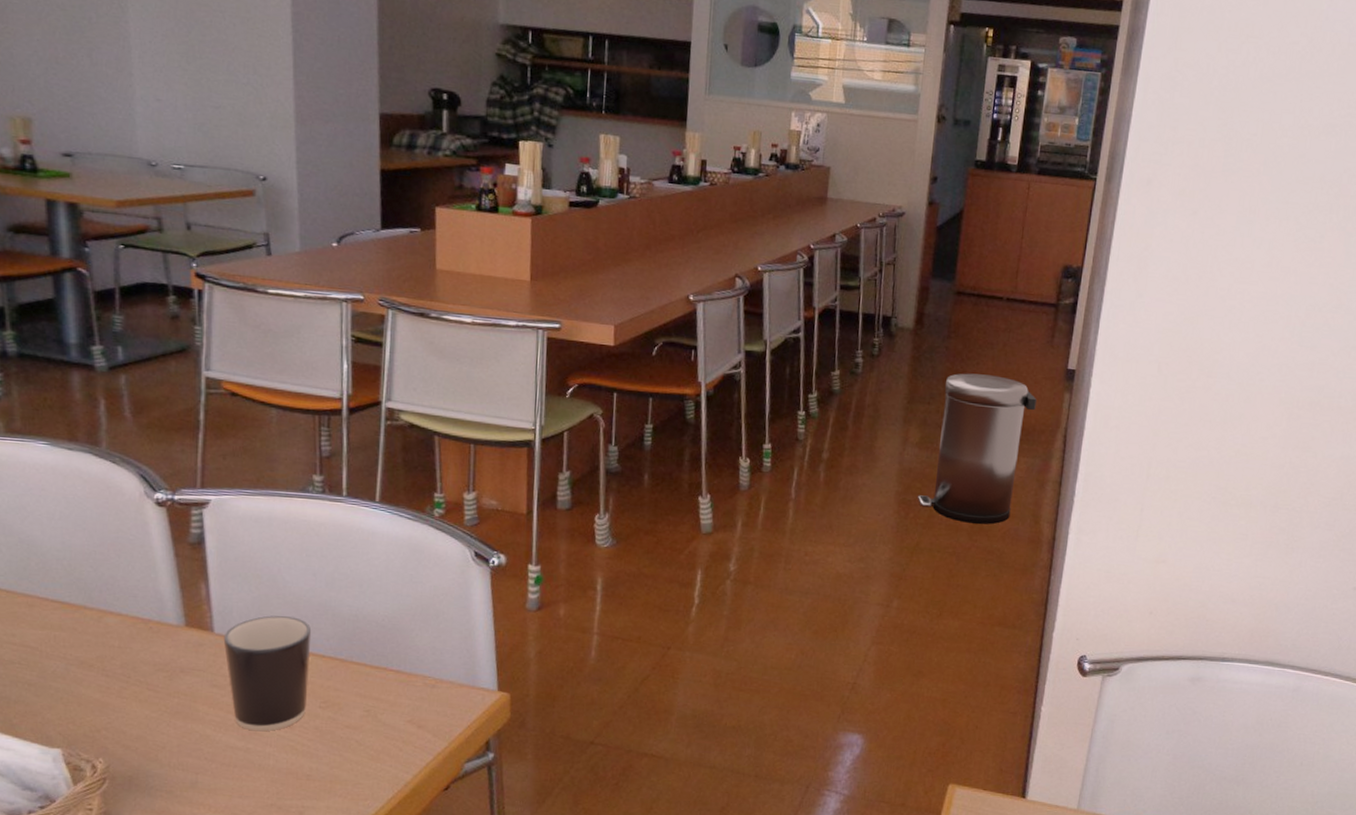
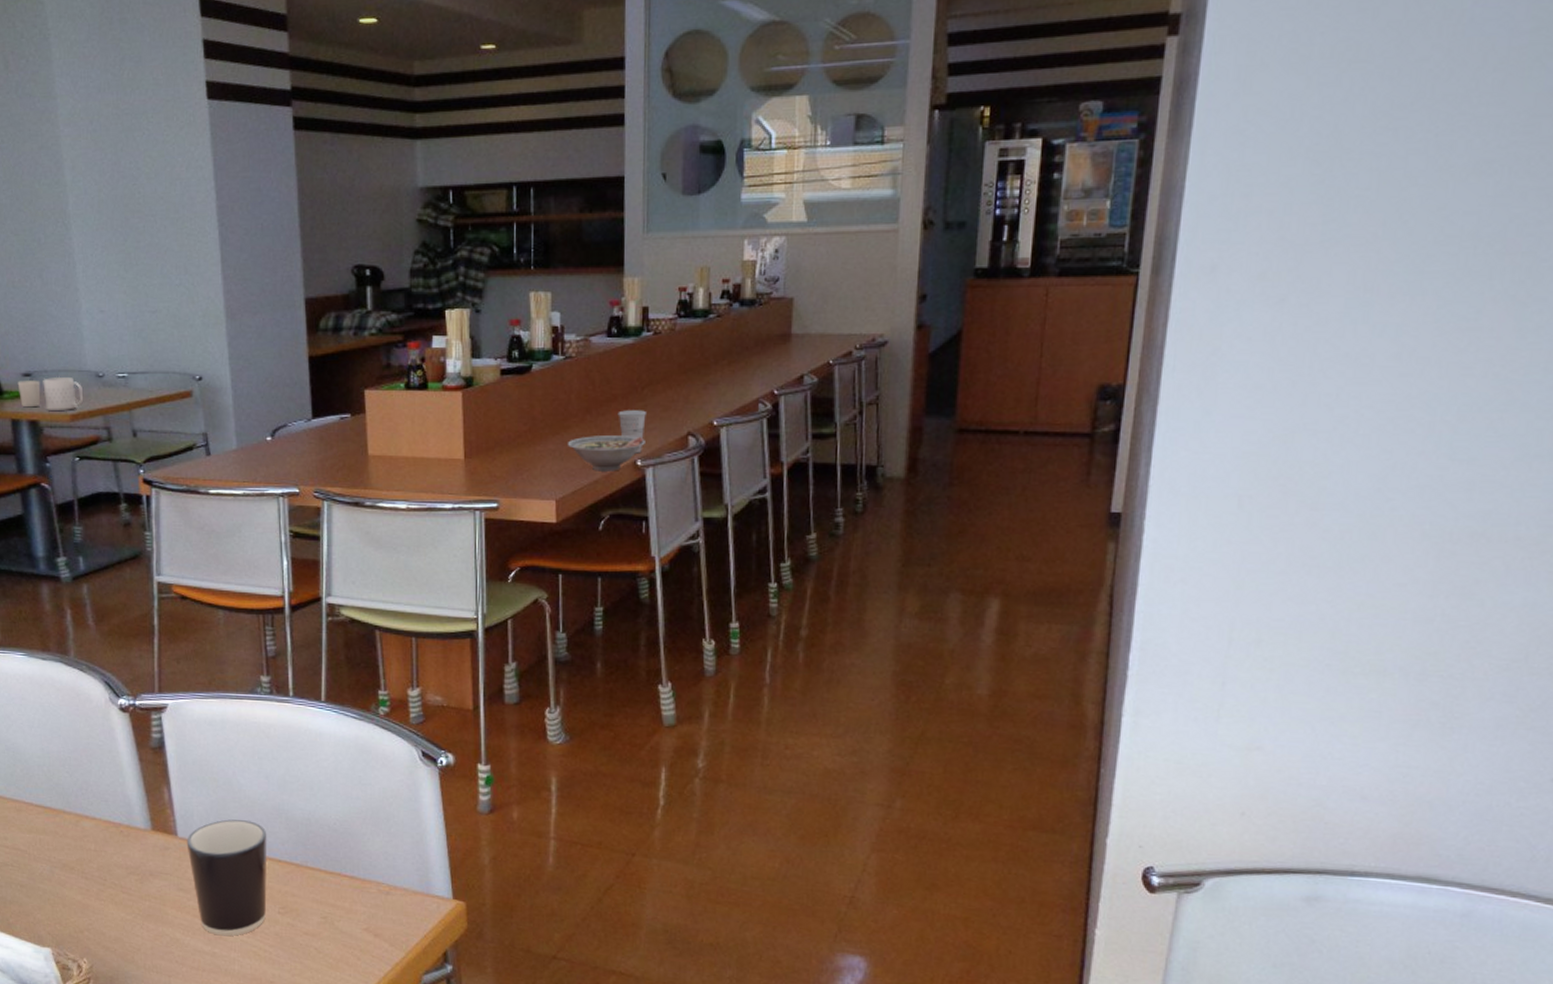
cup: none [55,160,83,190] -> present [17,380,41,408]
mug: none [86,160,133,197] -> present [43,376,84,412]
soup bowl: none [628,270,698,304] -> present [568,436,645,471]
cup: none [674,249,701,290] -> present [617,410,648,454]
pedal bin: present [917,373,1037,525] -> none [919,526,1070,707]

